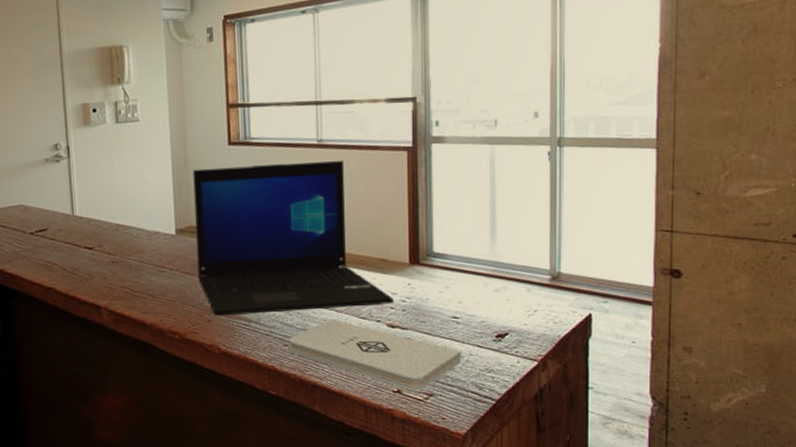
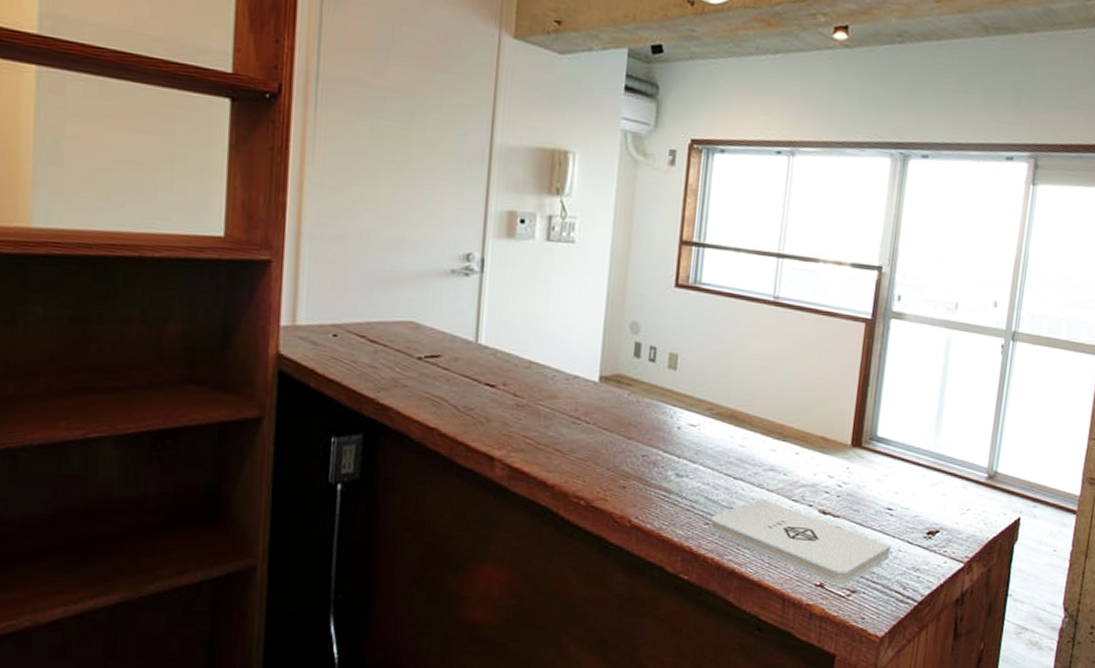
laptop: present [193,160,395,316] -> none [618,309,831,488]

